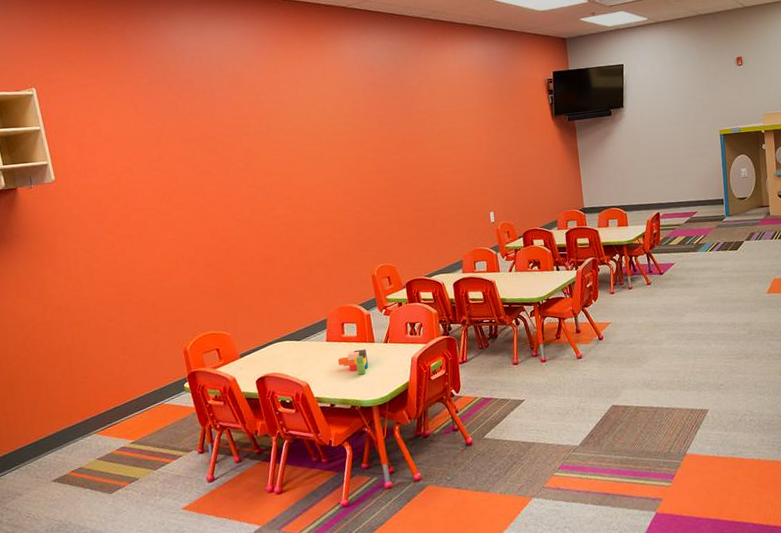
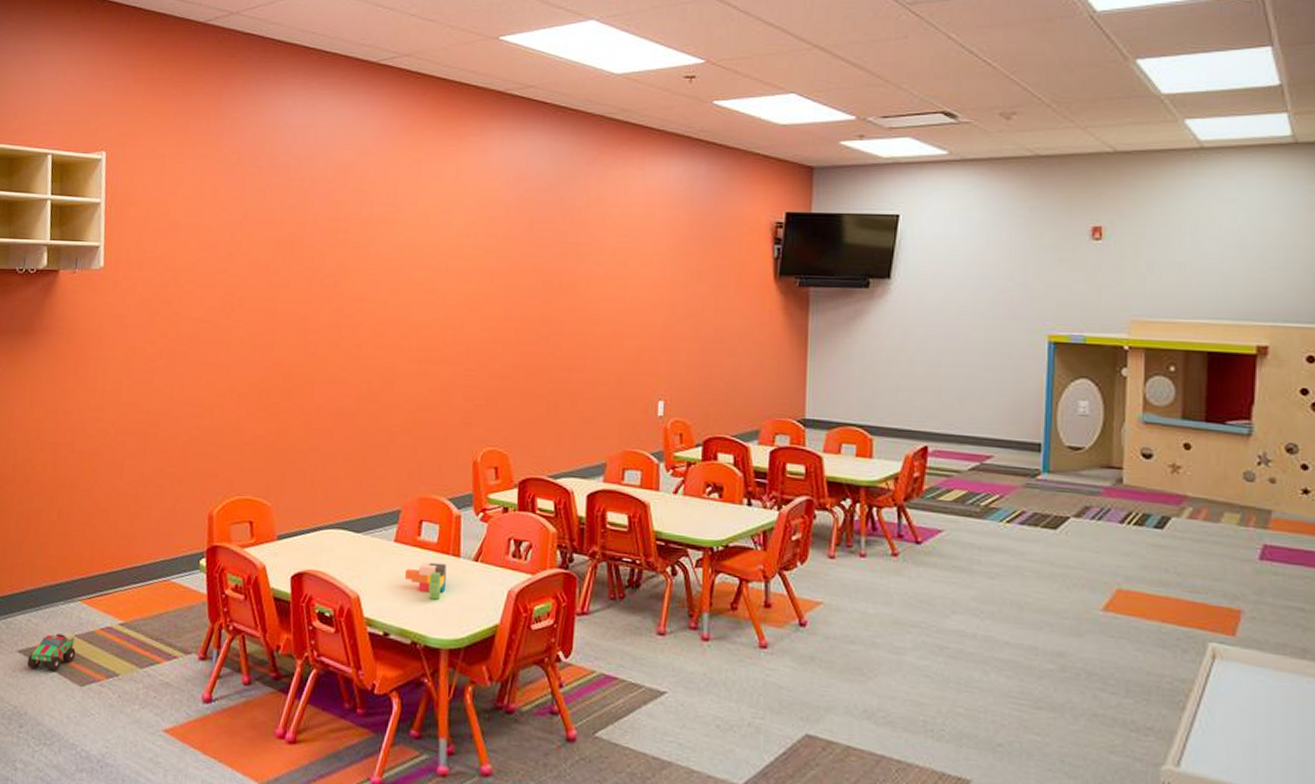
toy truck: none [62,460,101,491] -> present [27,633,76,671]

